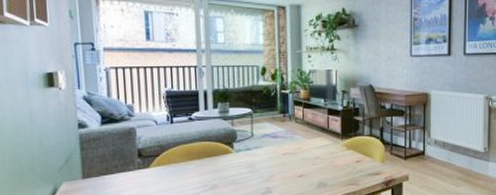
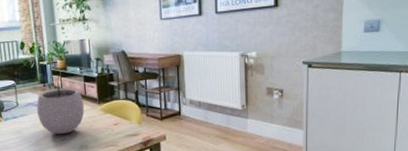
plant pot: none [274,105,326,170] -> present [37,74,85,134]

